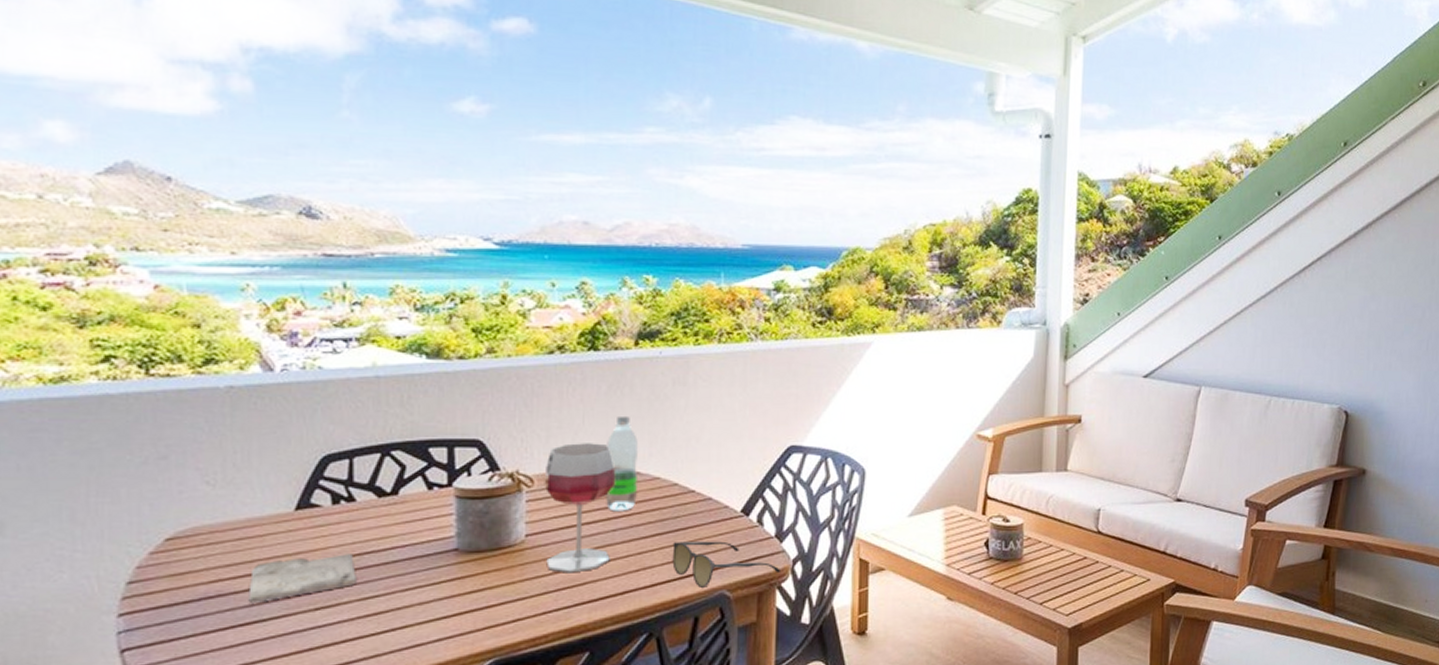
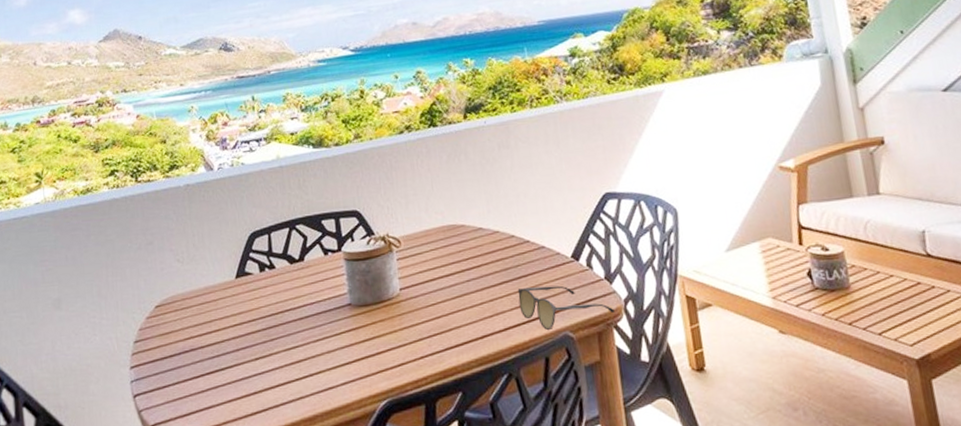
napkin: present [248,554,356,603] -> none [210,312,282,355]
wineglass: present [544,443,616,573] -> none [408,205,468,321]
bottle: present [606,415,639,512] -> none [452,179,483,264]

